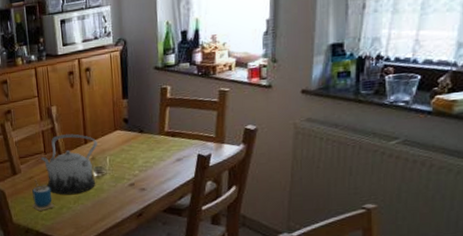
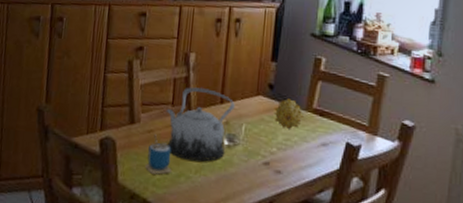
fruit: none [131,127,158,153] -> present [274,97,304,129]

